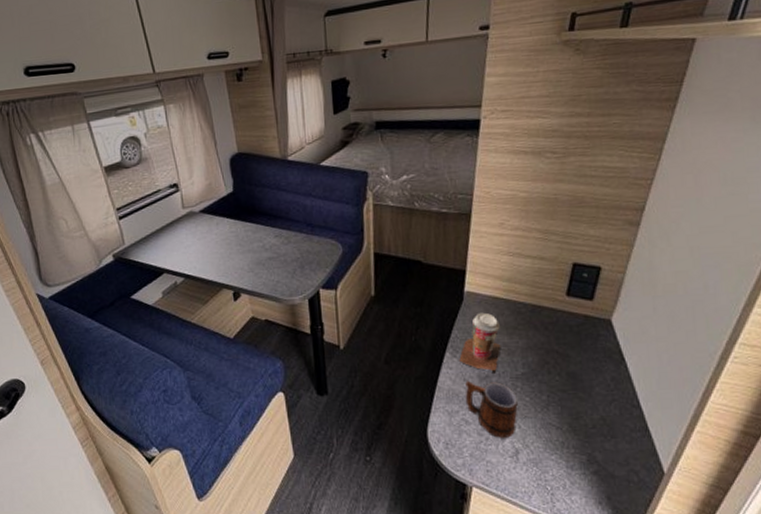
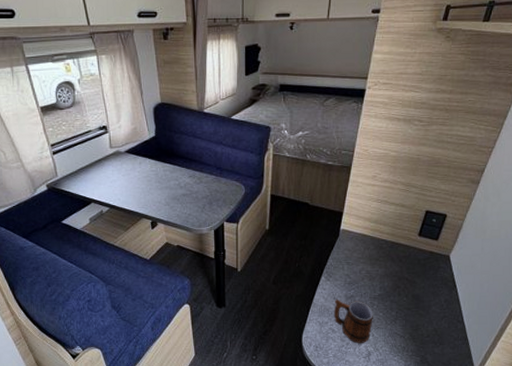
coffee cup: present [459,312,501,374] -> none [332,246,365,294]

